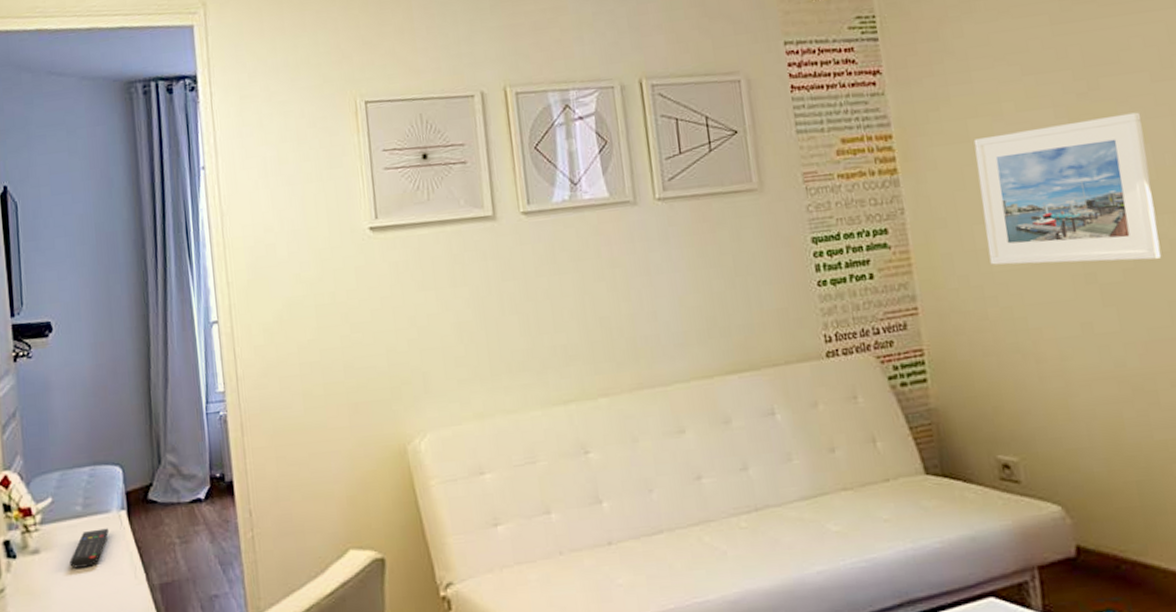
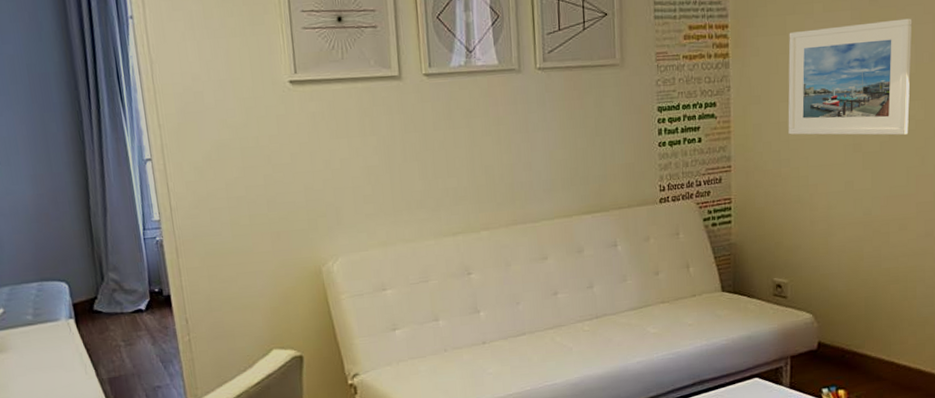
remote control: present [69,528,109,568] -> none [24,334,60,367]

